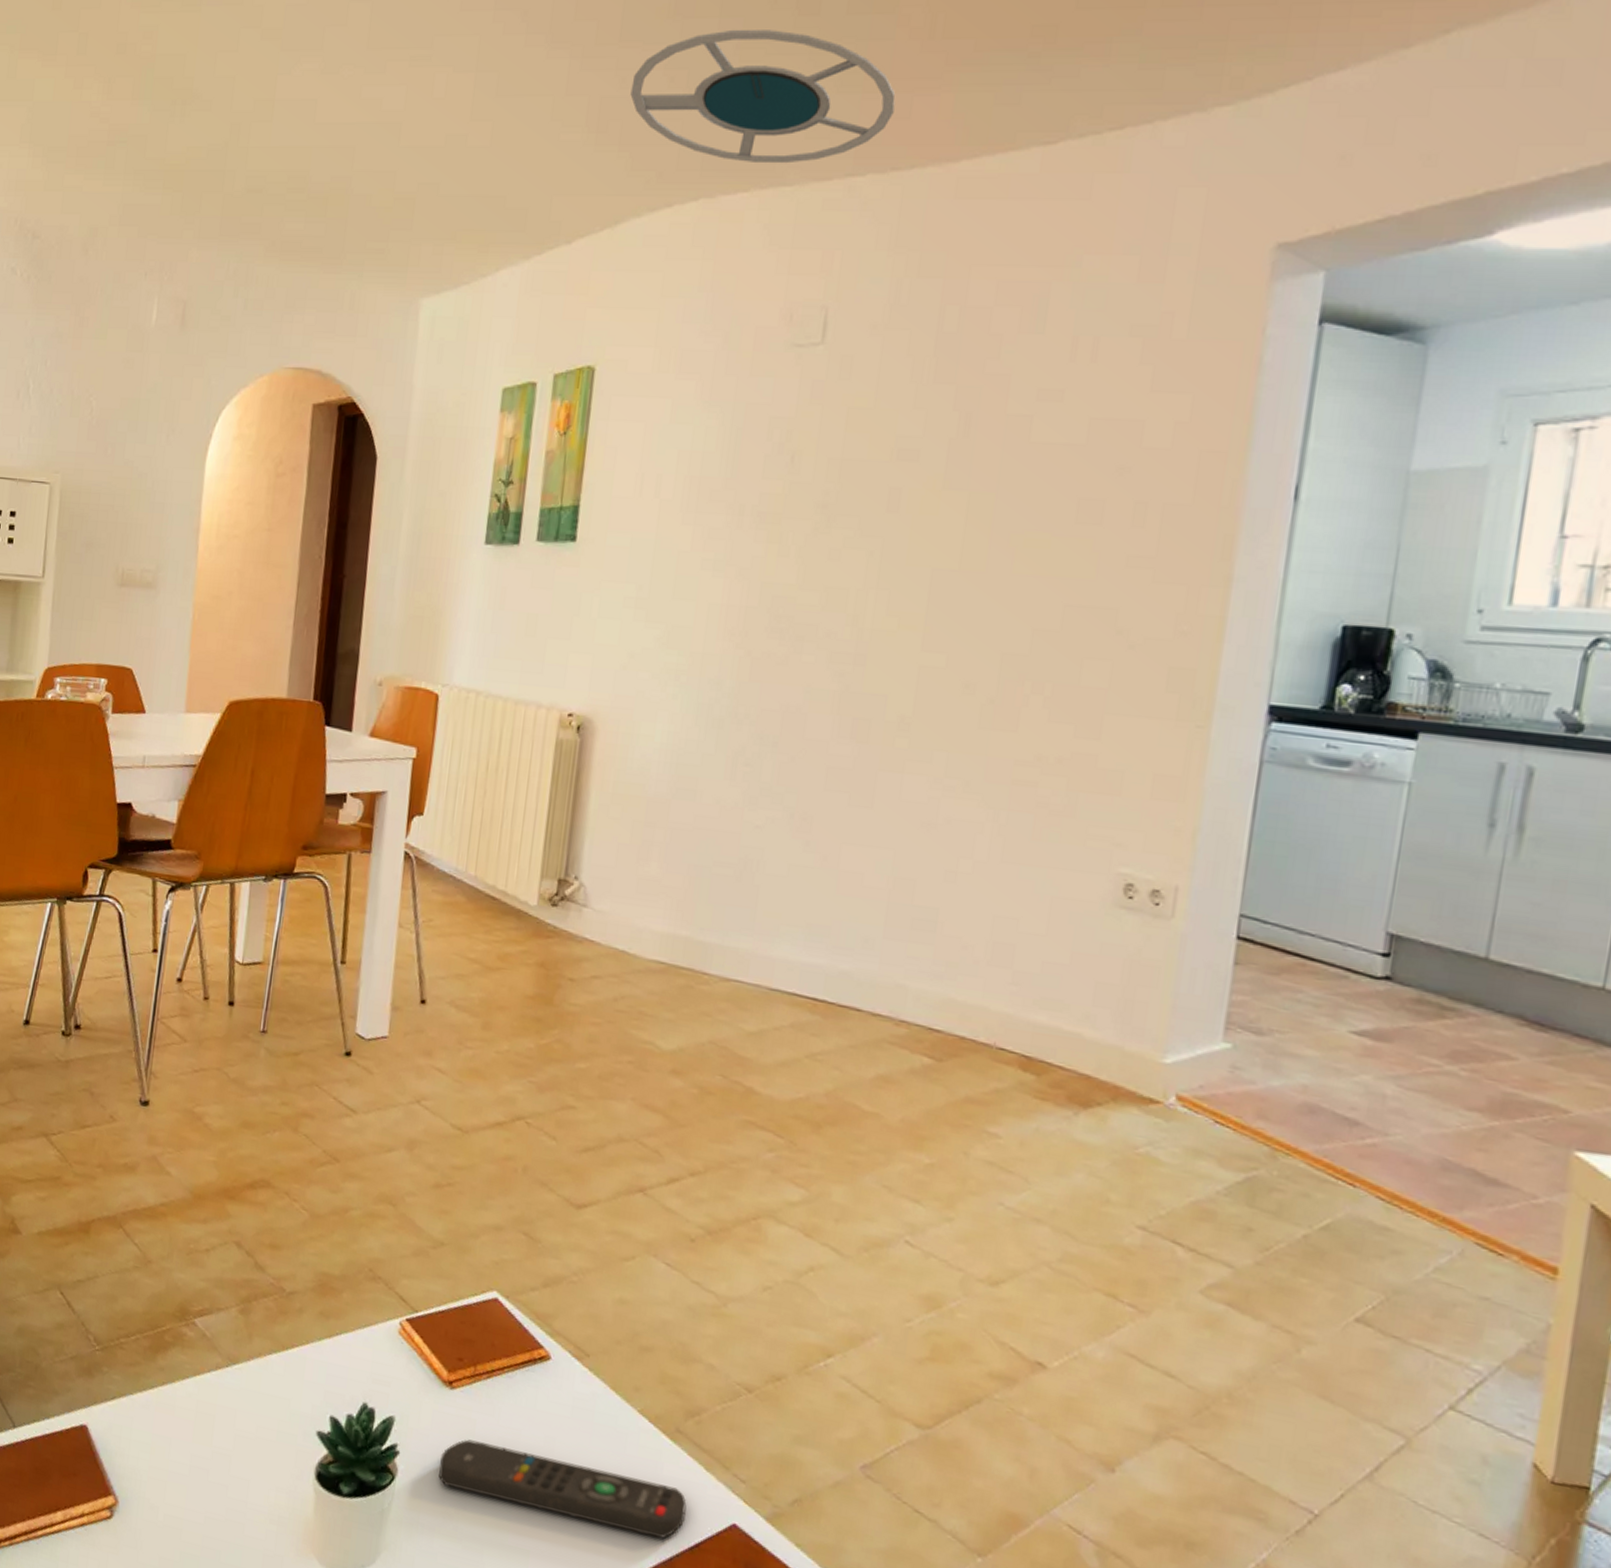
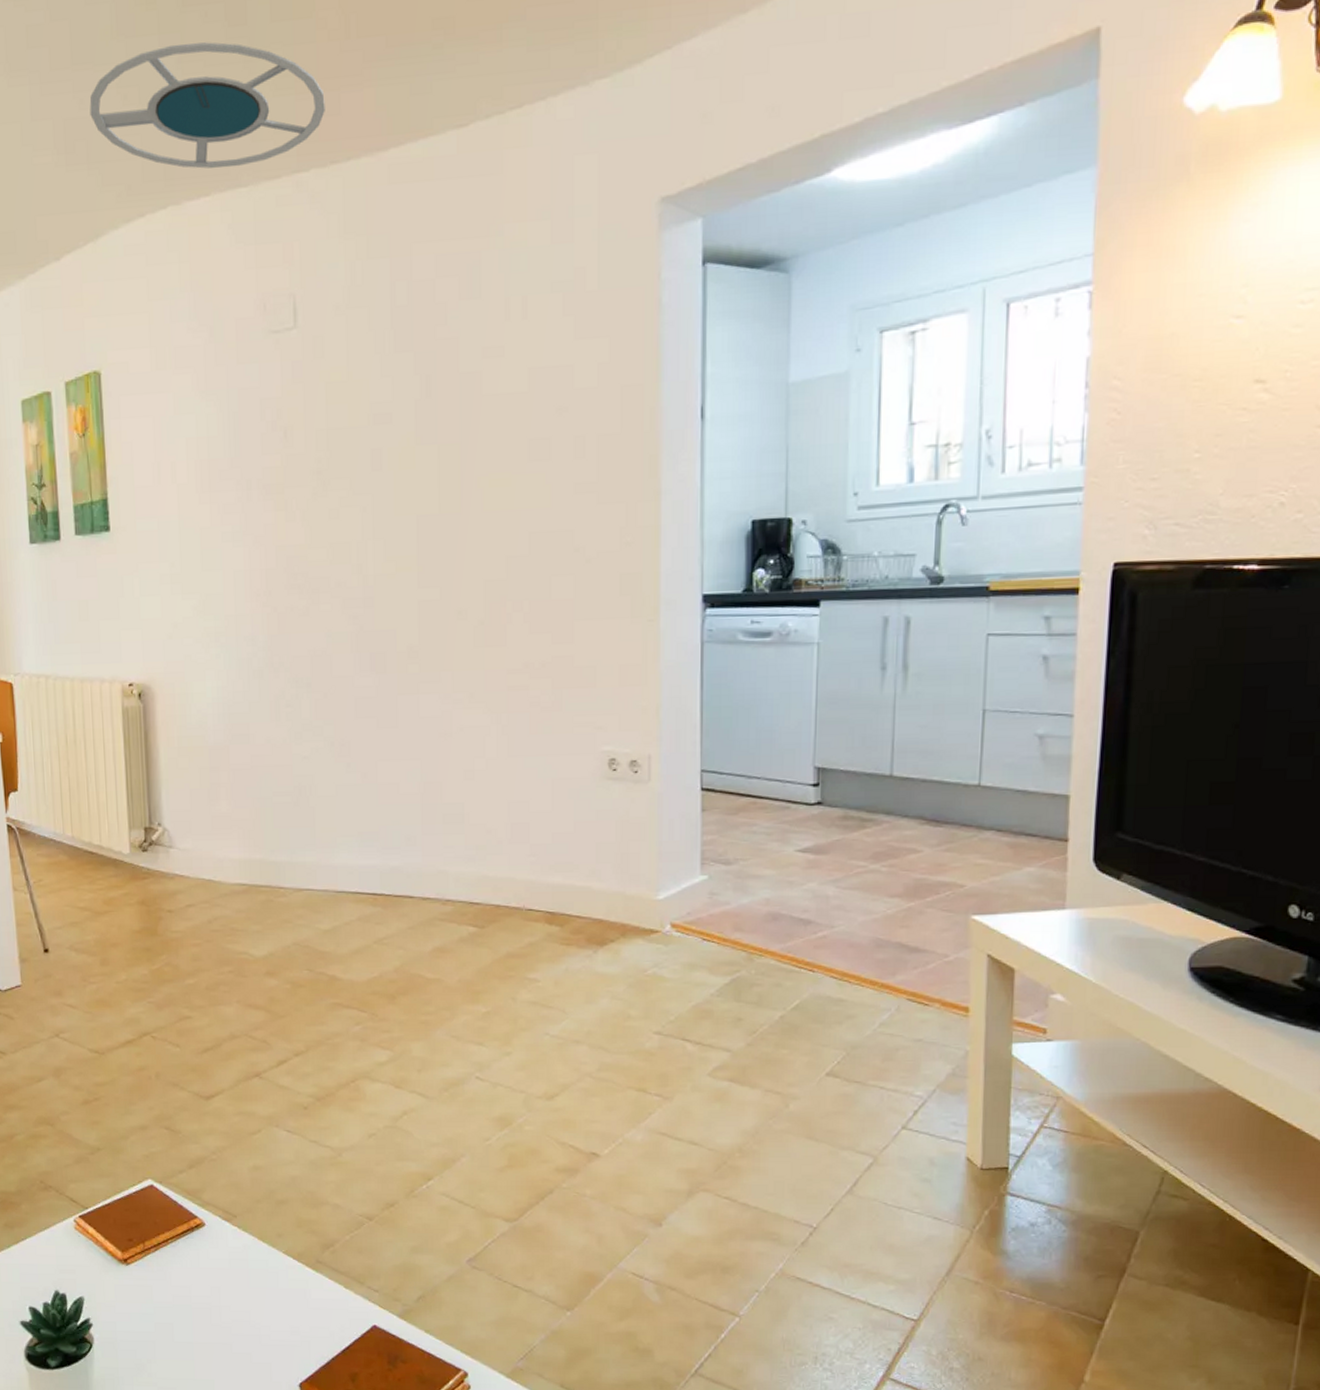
remote control: present [439,1439,687,1540] -> none [128,1302,335,1349]

